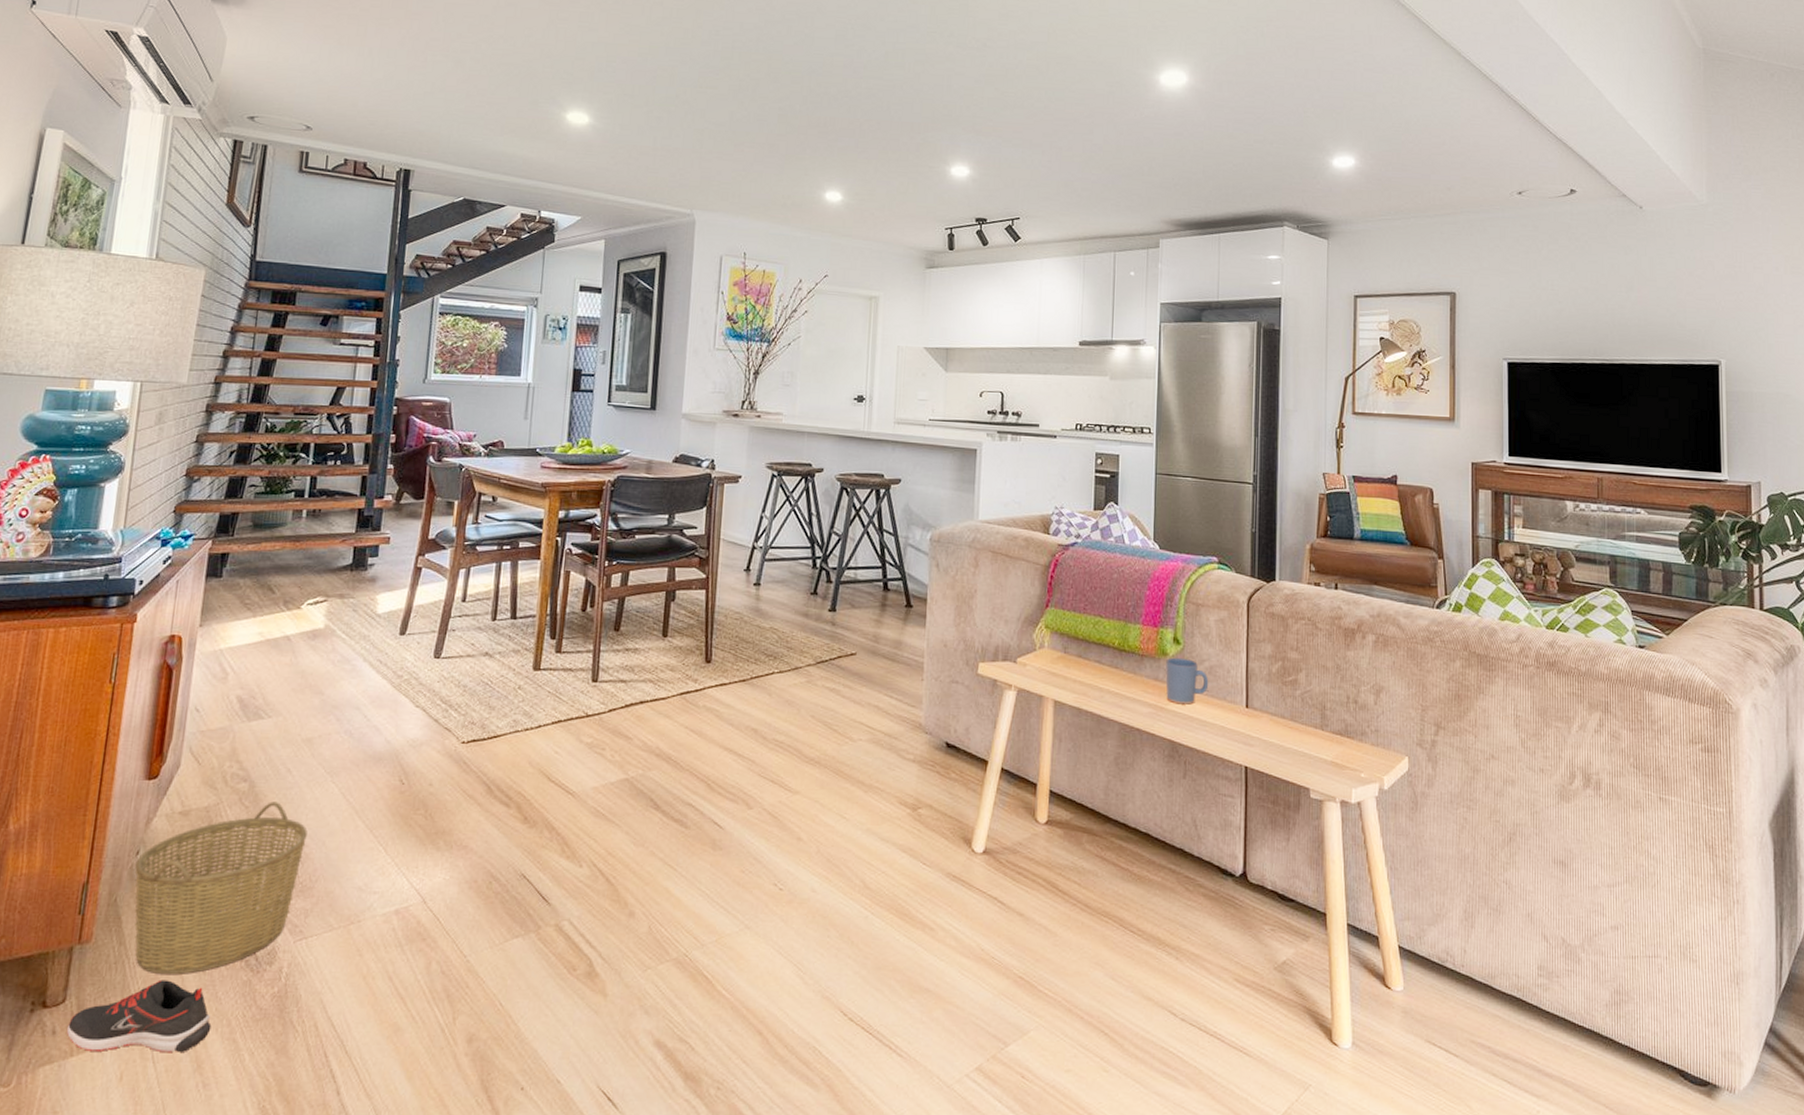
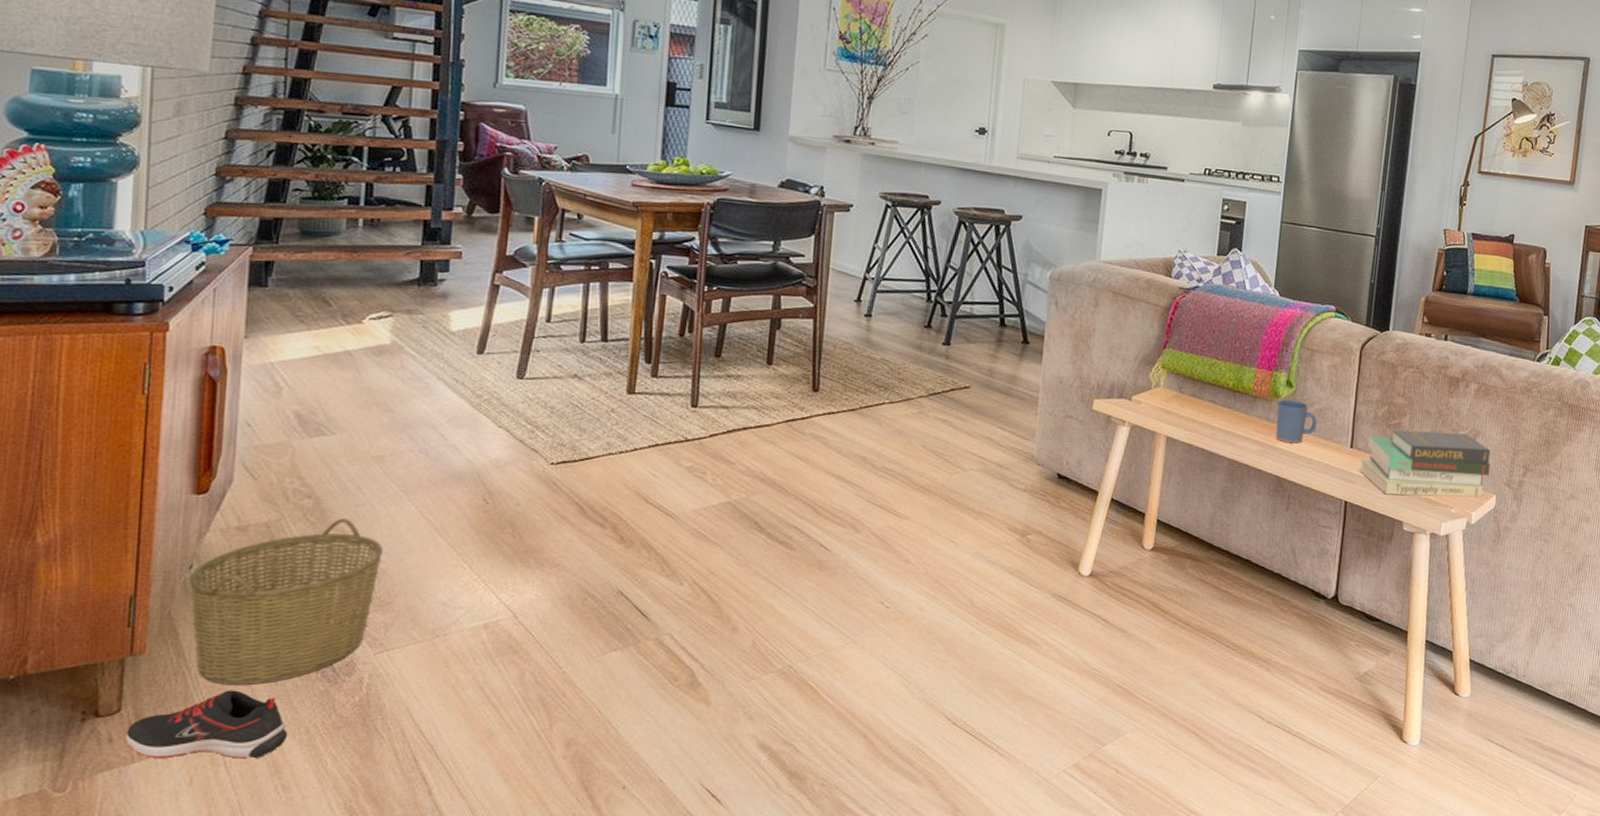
books: none [1258,687,1398,760] -> present [1359,430,1491,498]

